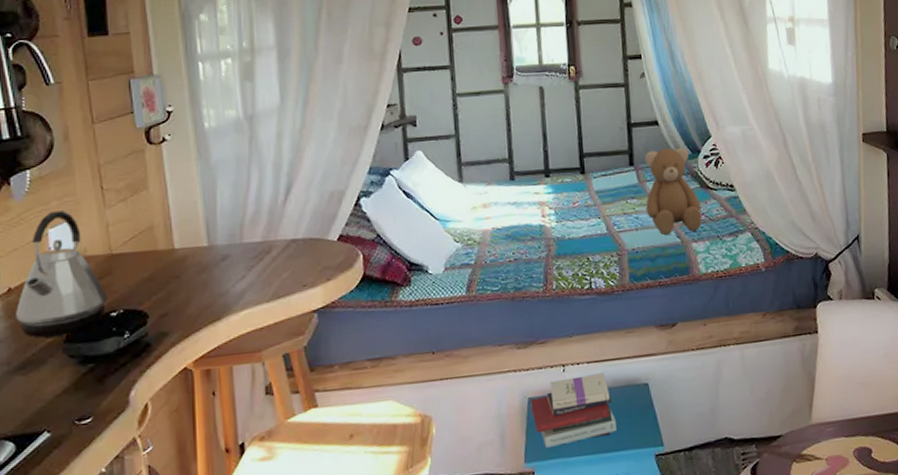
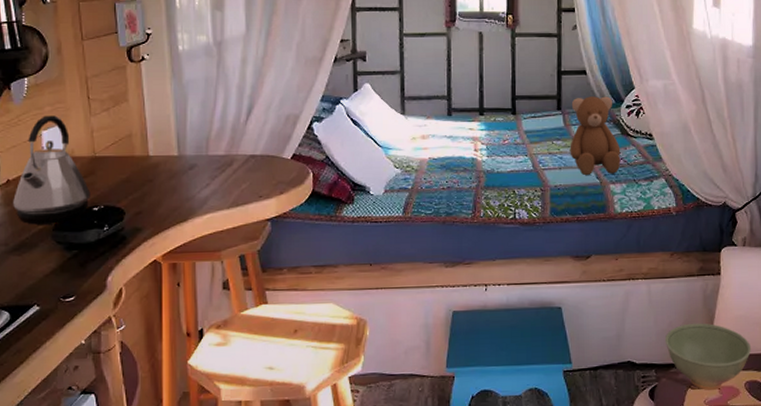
books: present [530,372,618,448] -> none [455,294,531,356]
bowl: none [763,387,858,463] -> present [664,323,752,390]

